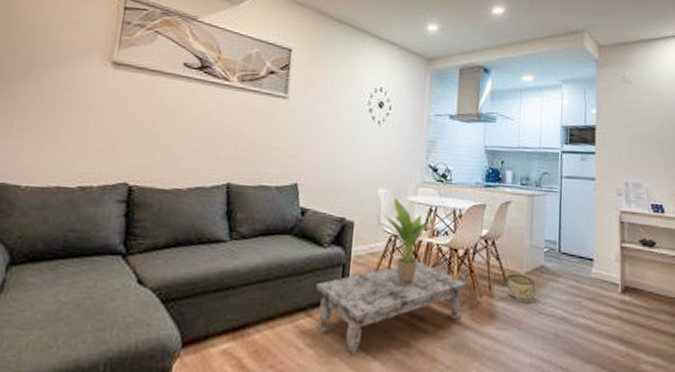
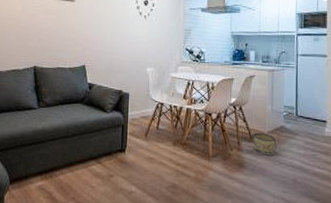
coffee table: present [316,262,468,354] -> none [103,123,220,192]
potted plant: present [378,198,431,283] -> none [148,75,189,140]

